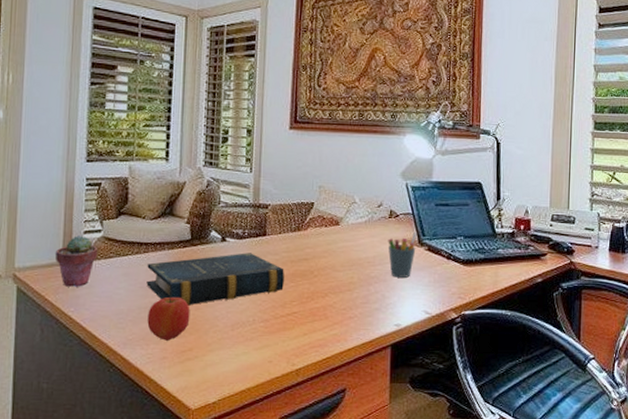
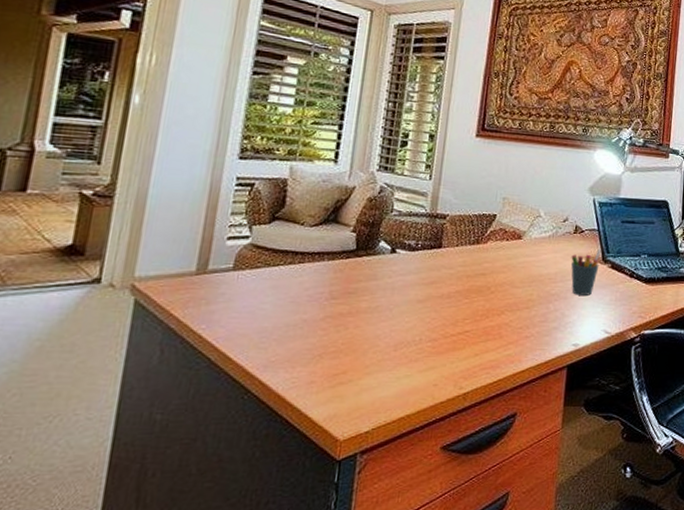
potted succulent: present [55,236,98,287] -> none [188,242,244,301]
book: present [146,253,284,306] -> none [298,266,459,323]
apple: present [147,296,190,341] -> none [295,312,348,362]

